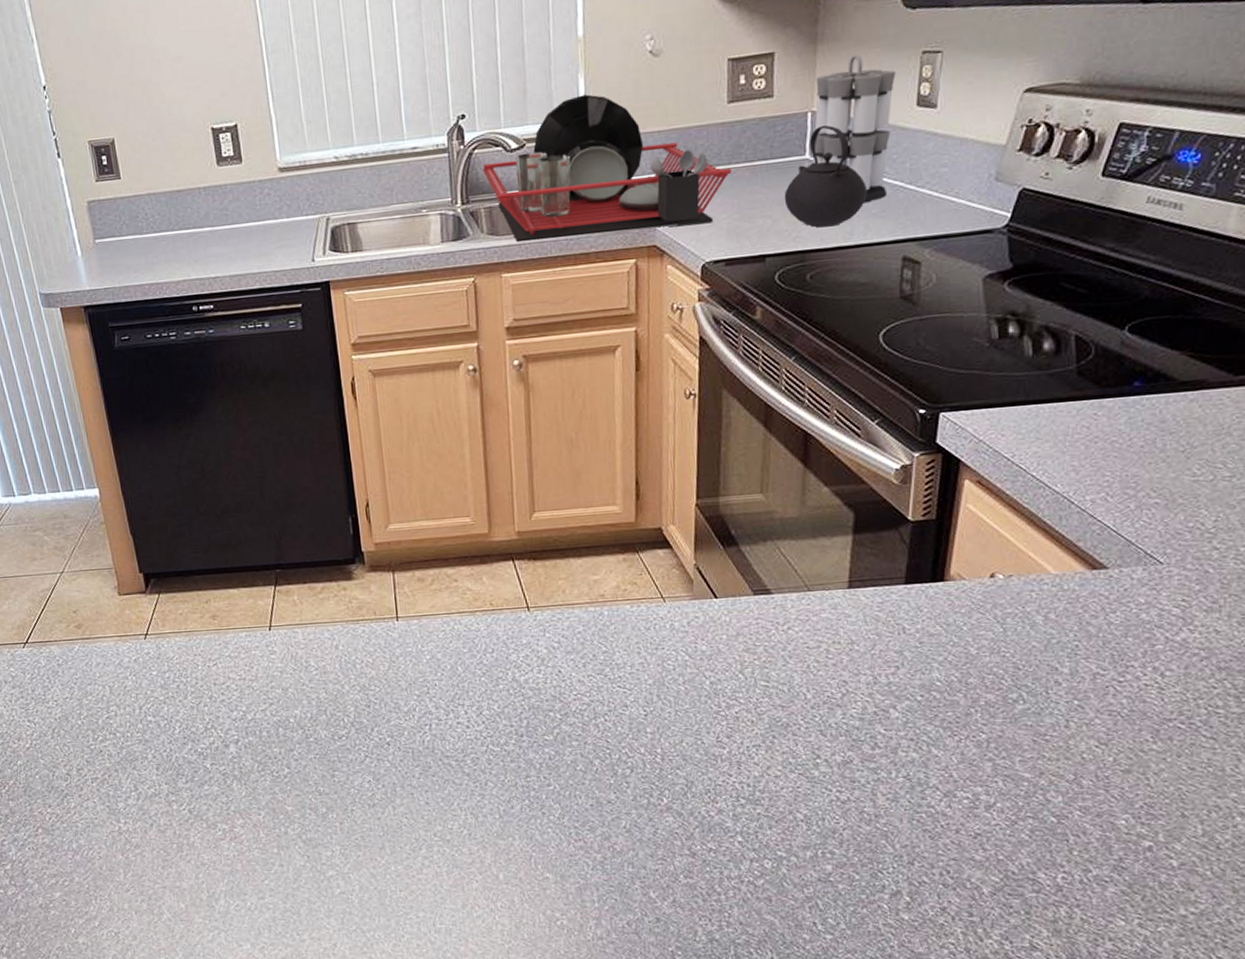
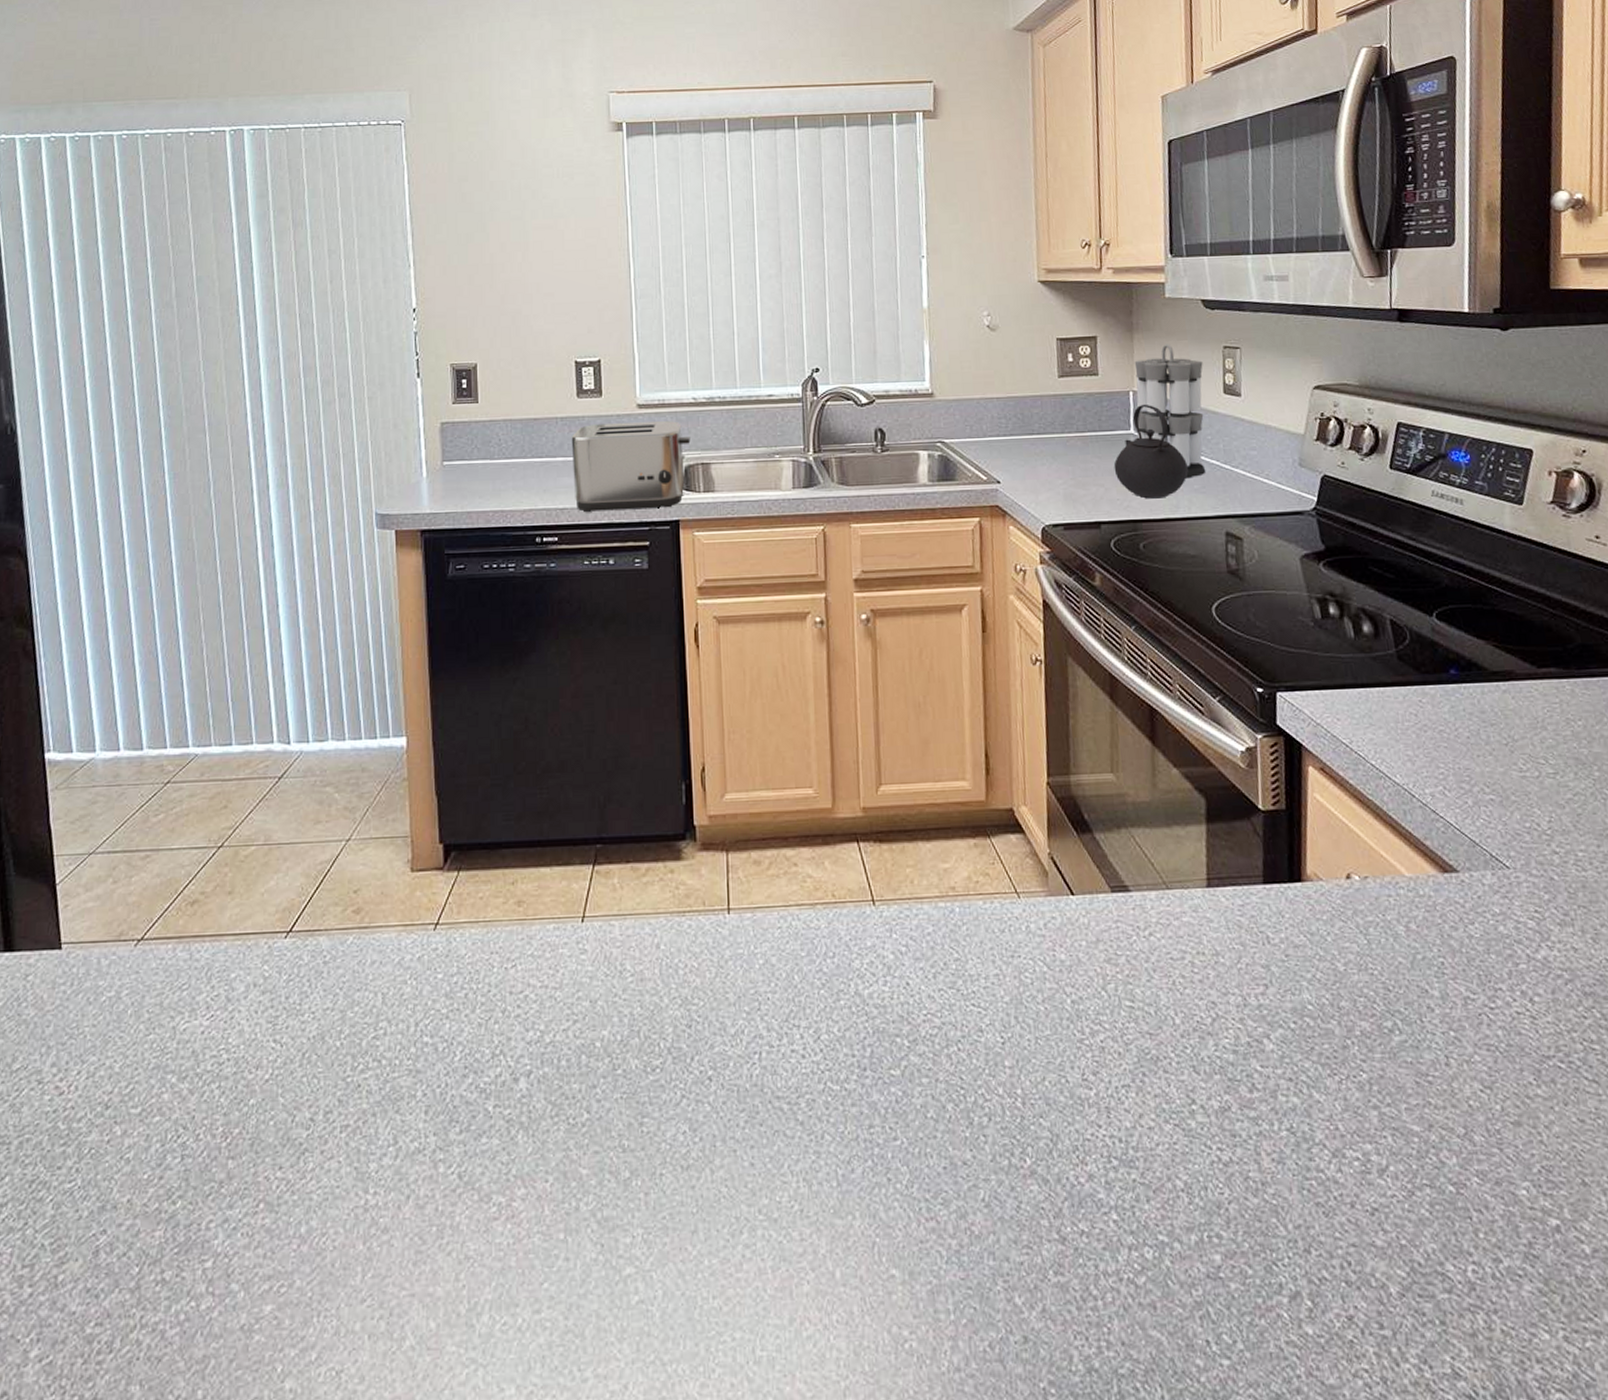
toaster: none [216,182,335,279] -> present [571,421,691,512]
dish rack: present [483,94,732,243] -> none [835,359,1065,494]

